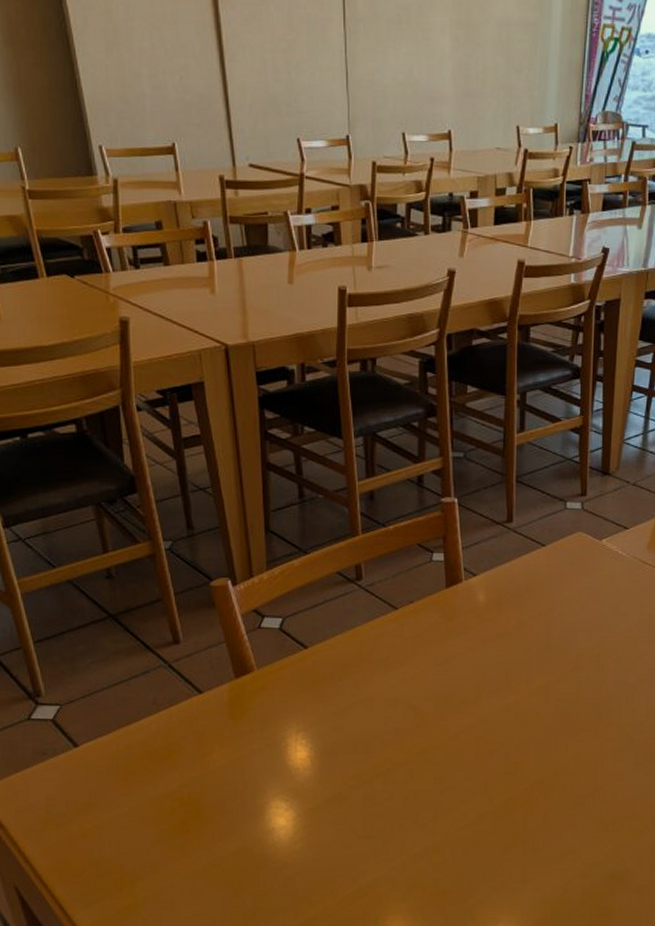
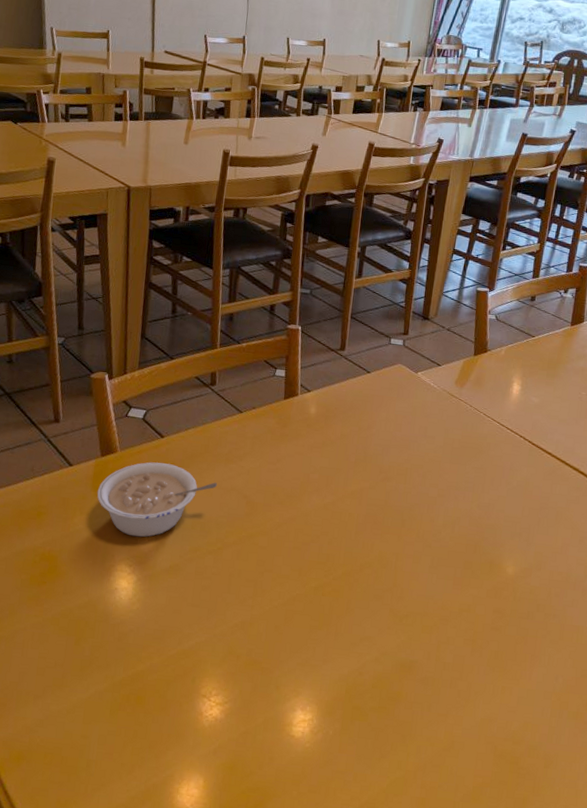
legume: none [236,678,378,767] -> present [97,462,218,537]

